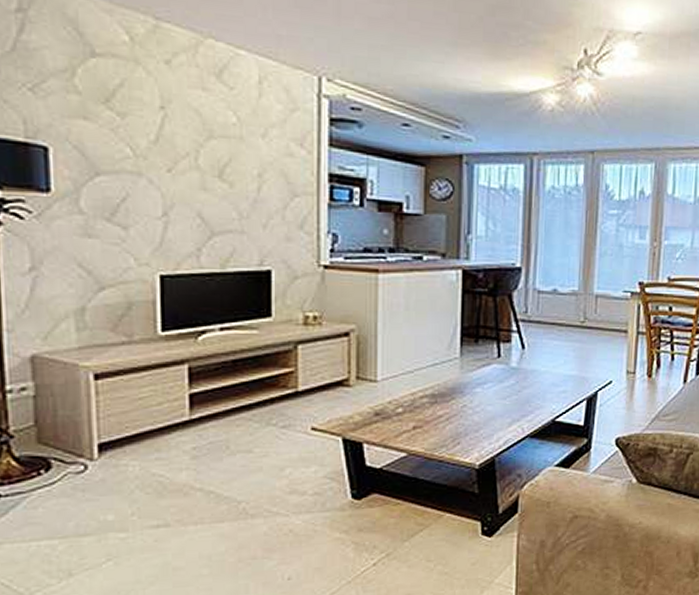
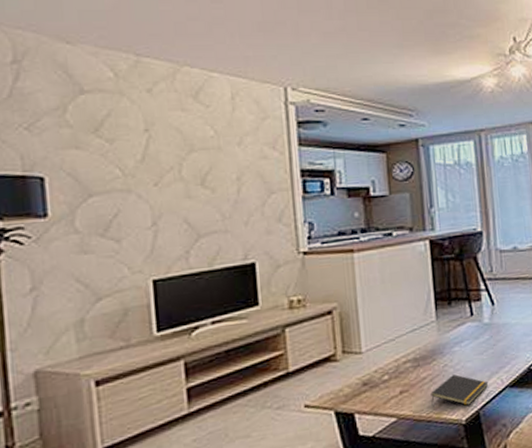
notepad: none [445,417,508,450] -> present [430,374,489,406]

